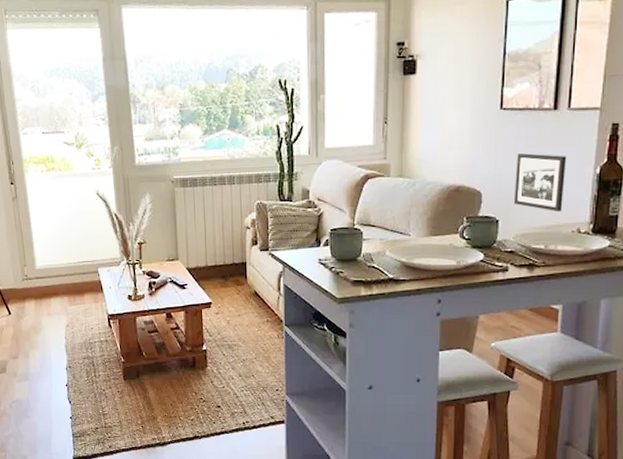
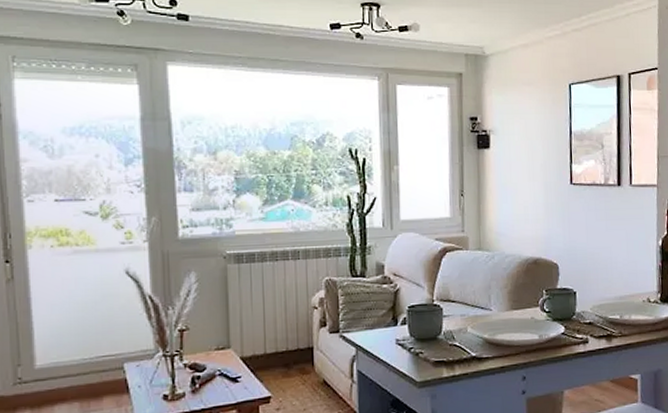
picture frame: present [513,153,566,212] -> none [588,226,633,283]

